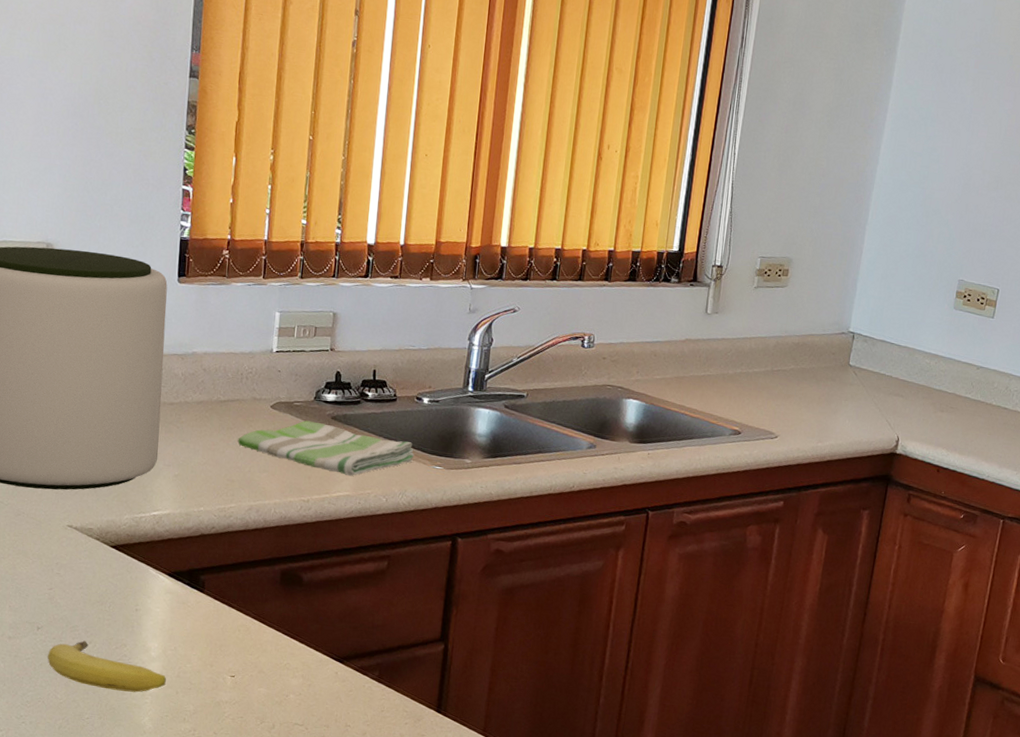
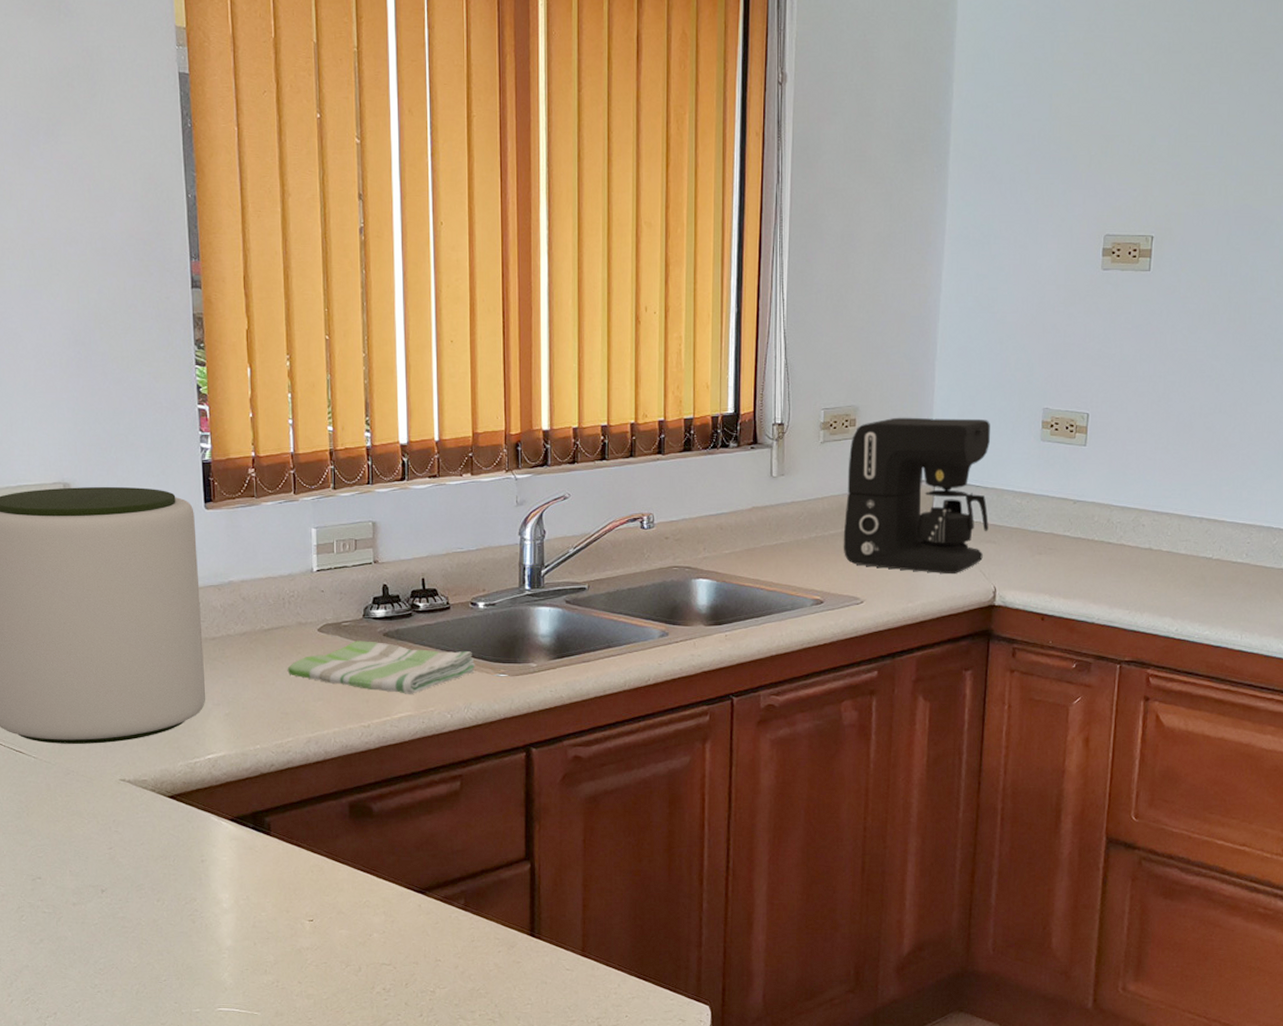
fruit: present [47,640,167,692] -> none [115,899,243,948]
coffee maker: none [764,272,910,421] -> present [843,417,990,575]

